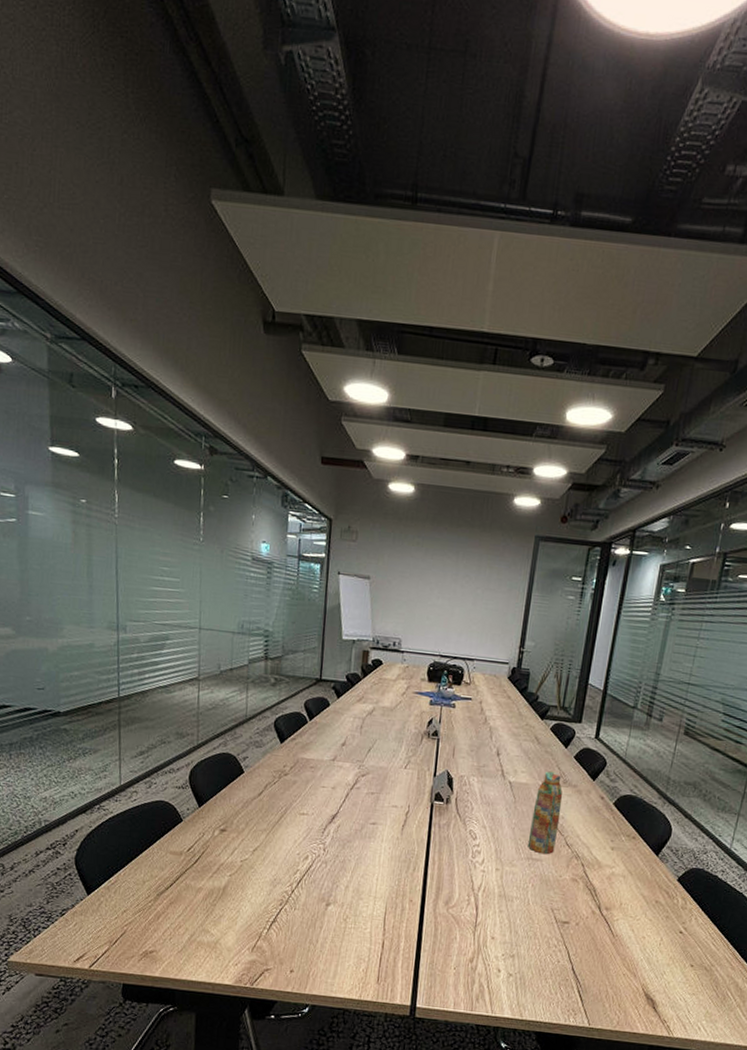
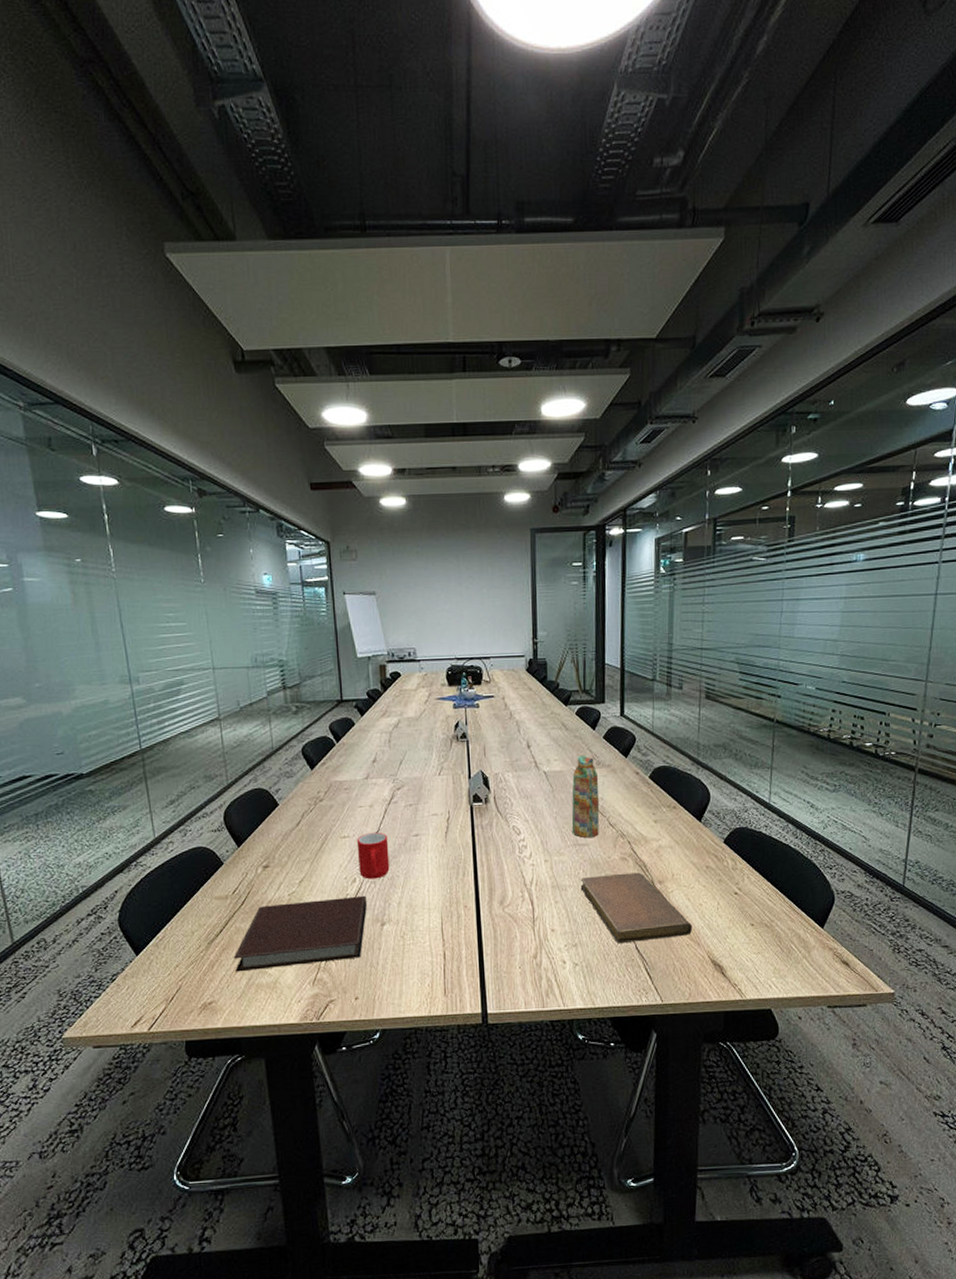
notebook: none [179,867,316,933] -> present [233,895,367,972]
cup: none [312,813,346,860] -> present [356,832,390,879]
notebook: none [526,891,632,966] -> present [580,872,693,944]

